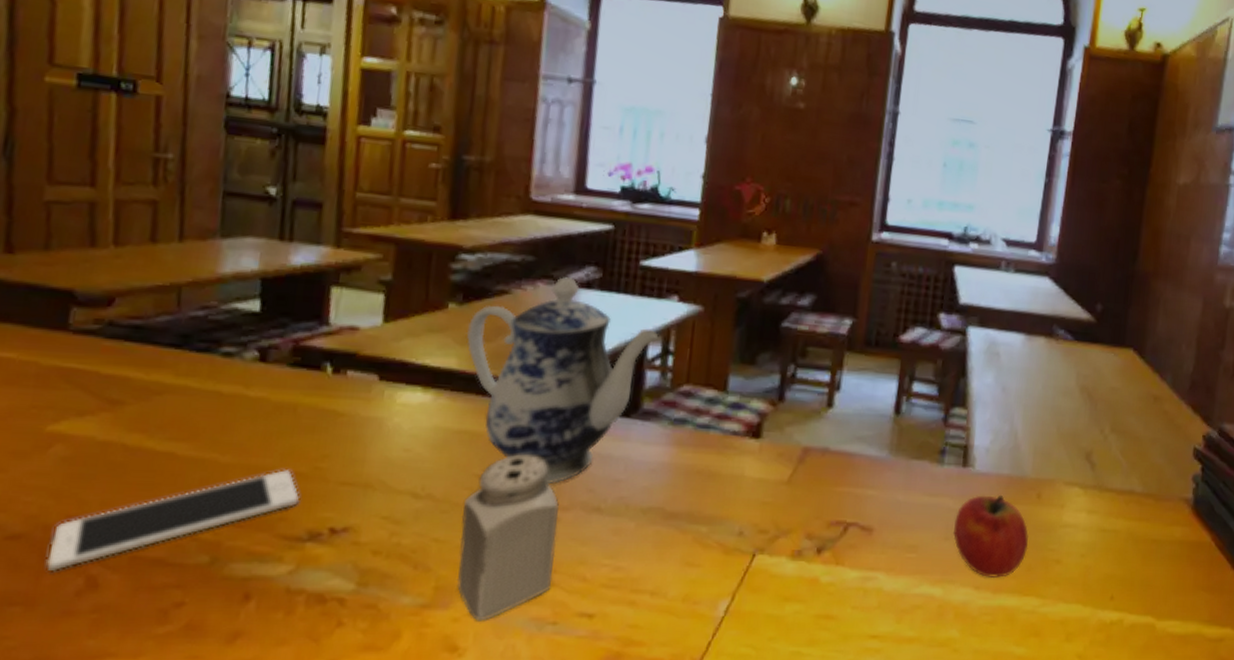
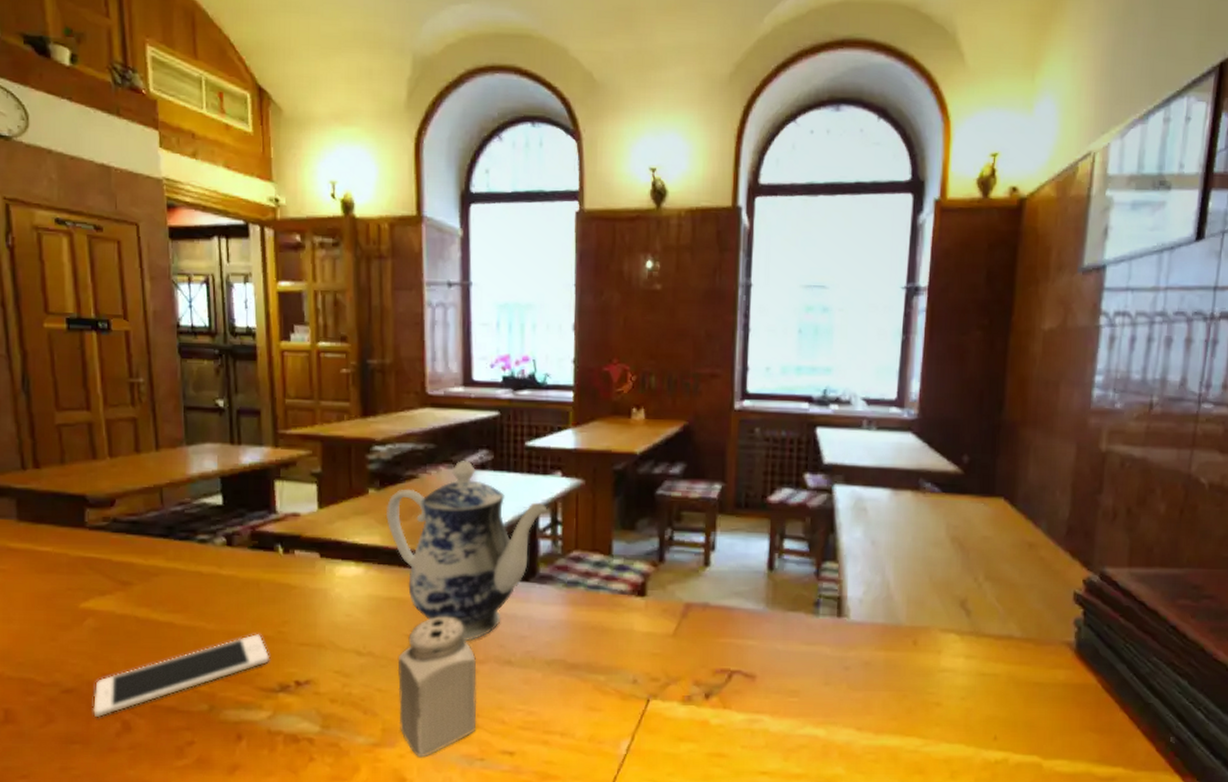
fruit: present [954,494,1028,578] -> none [833,642,907,719]

